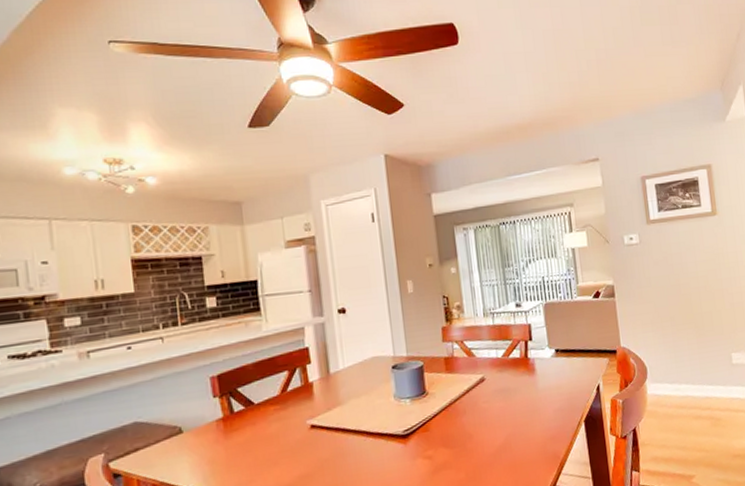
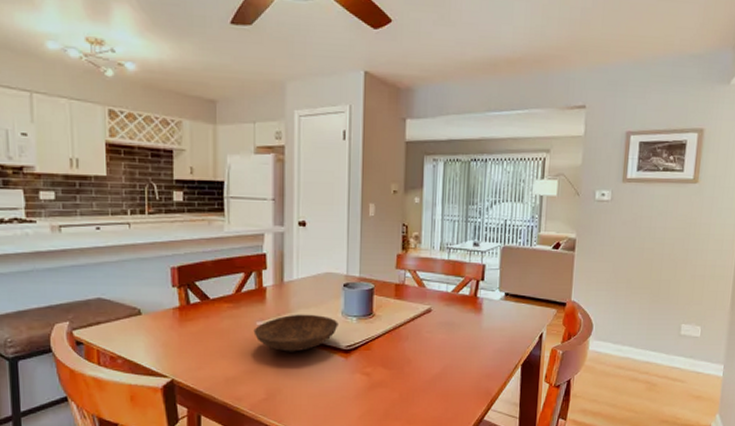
bowl: none [304,402,392,448] -> present [253,314,338,352]

